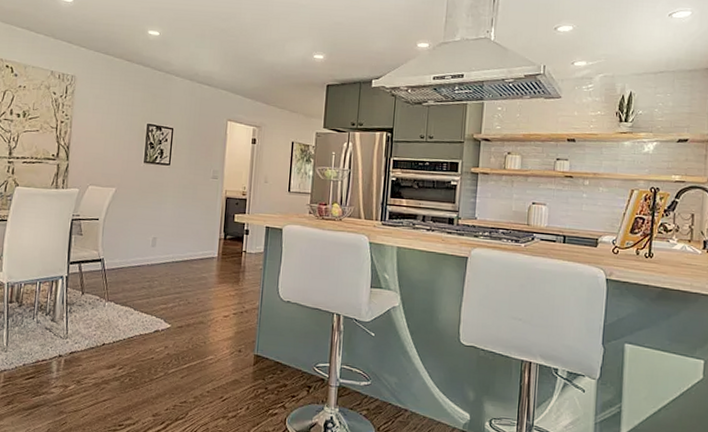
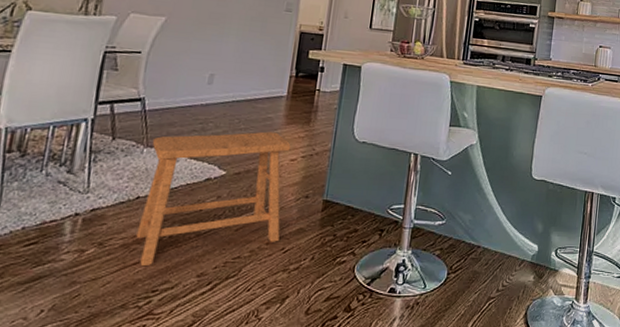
stool: none [104,289,224,404] -> present [136,131,291,267]

